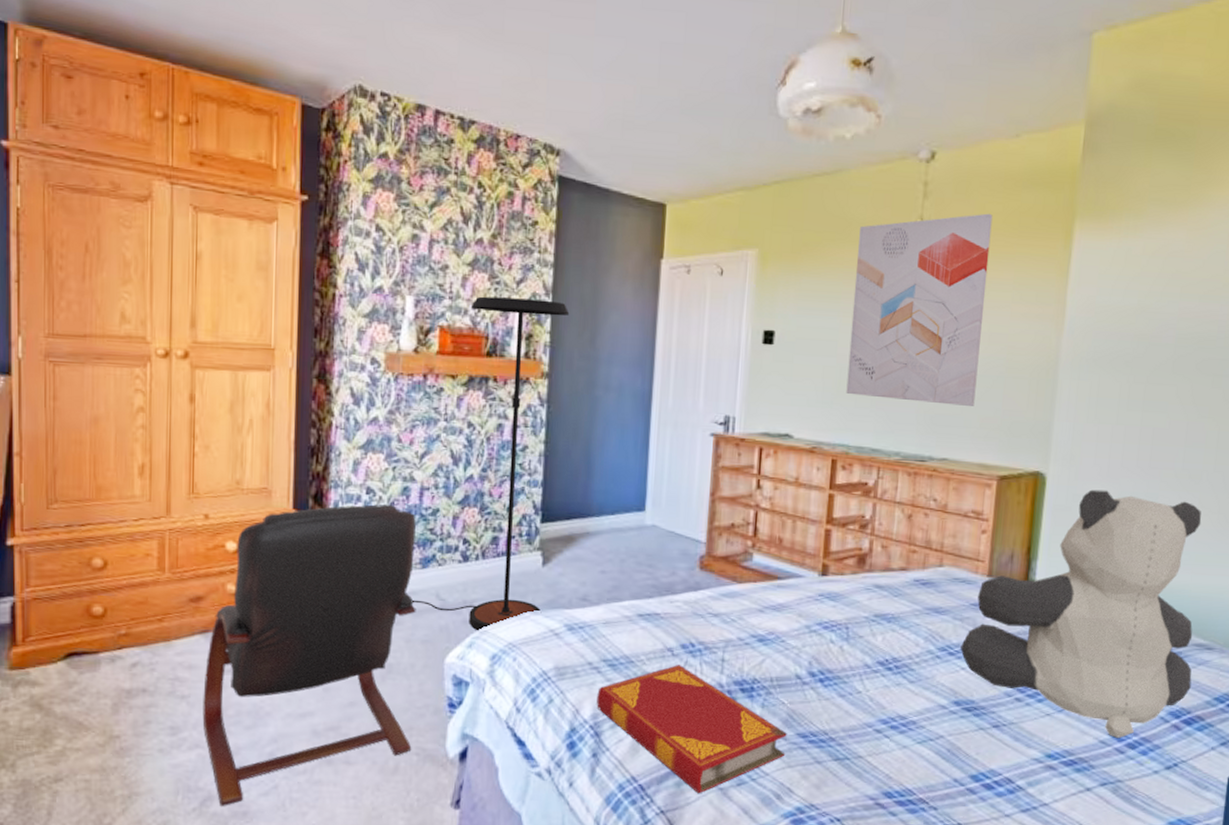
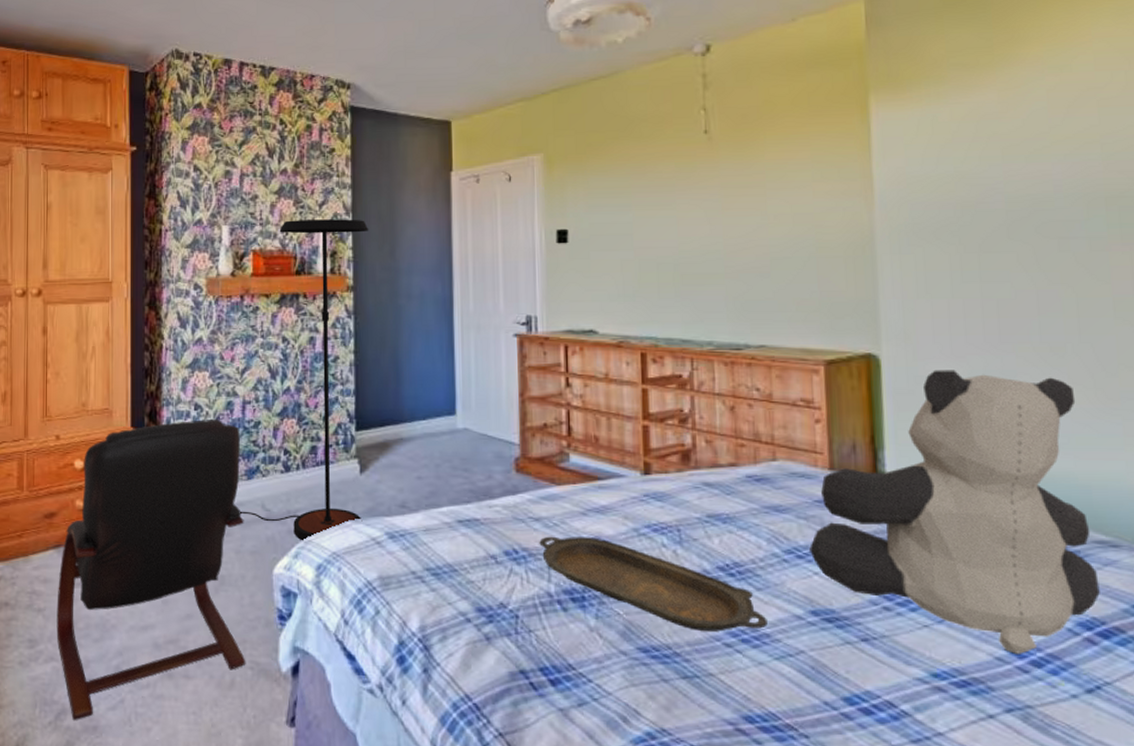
hardback book: present [597,665,787,794] -> none [423,573,627,715]
serving tray: none [716,631,915,719] -> present [539,536,768,631]
wall art: present [846,213,993,406] -> none [642,97,787,290]

